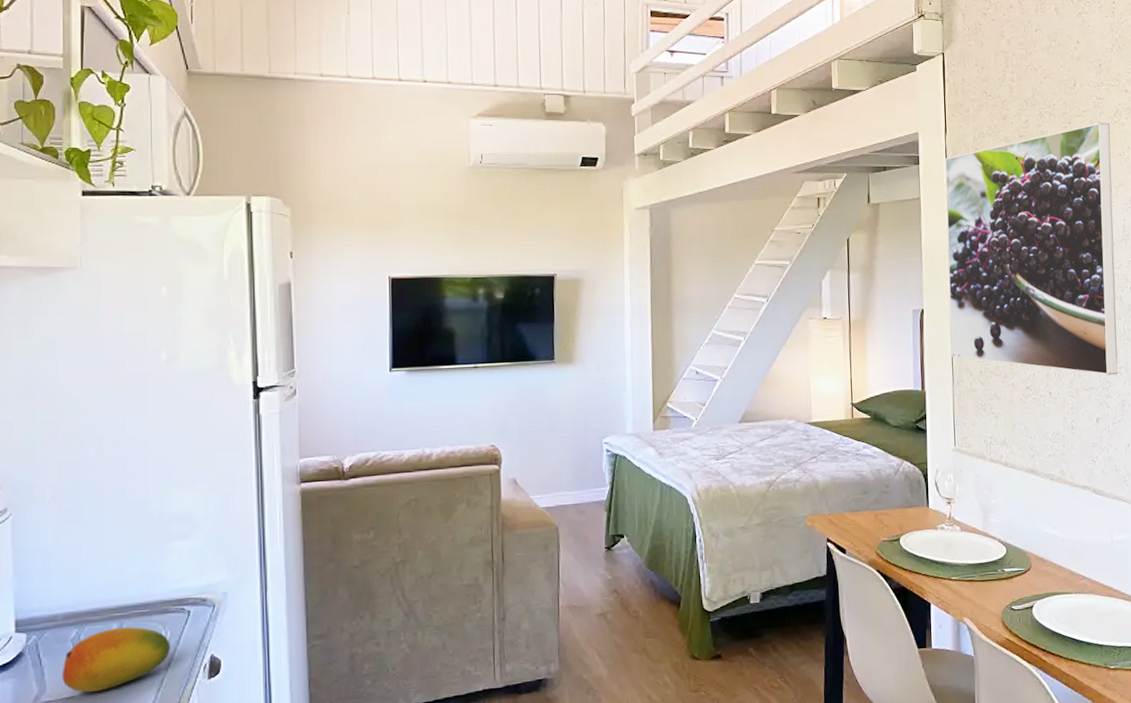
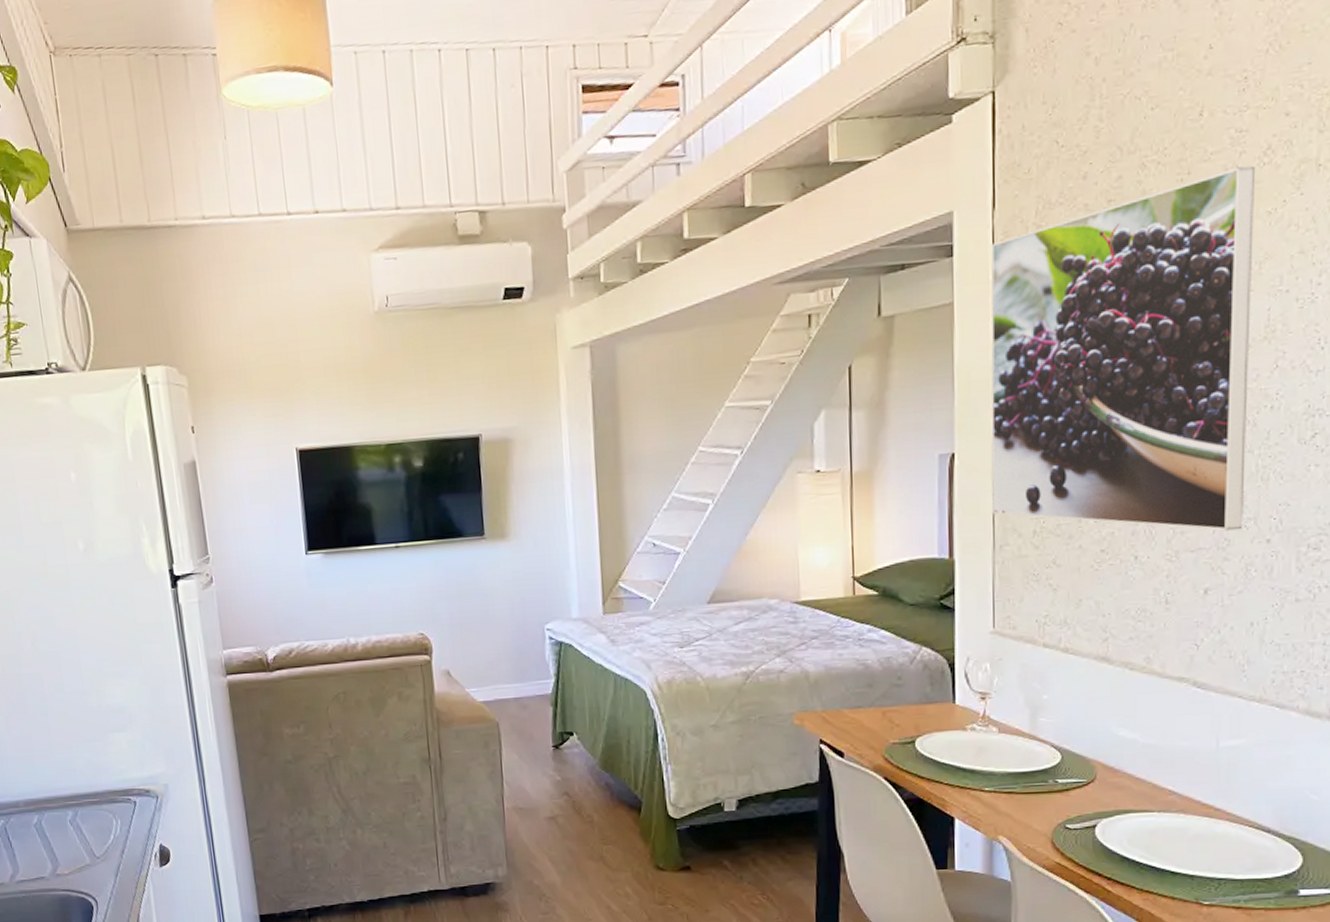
fruit: present [61,627,170,692] -> none [30,815,122,874]

